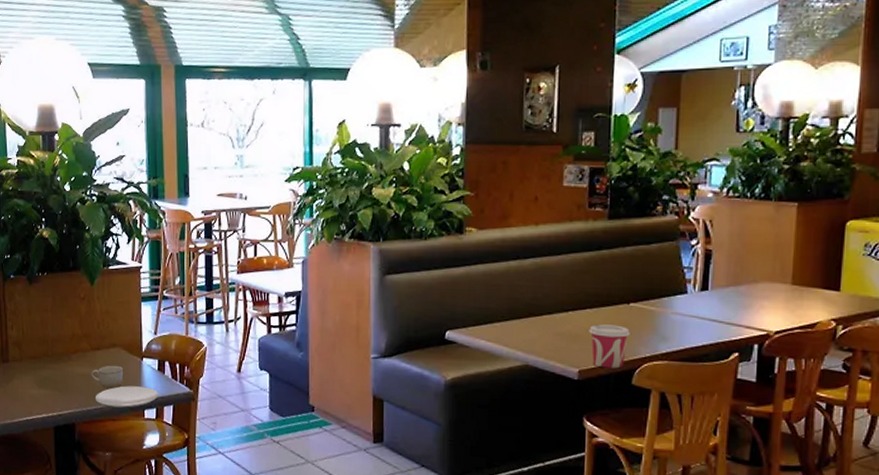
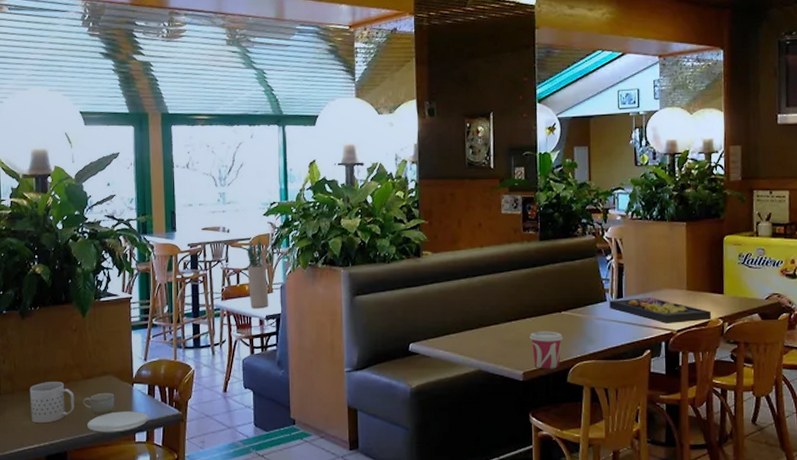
mug: none [37,351,83,394] -> present [29,382,74,424]
vase: none [266,206,289,285] -> present [247,237,269,309]
food tray: none [690,291,822,323] -> present [609,298,712,323]

